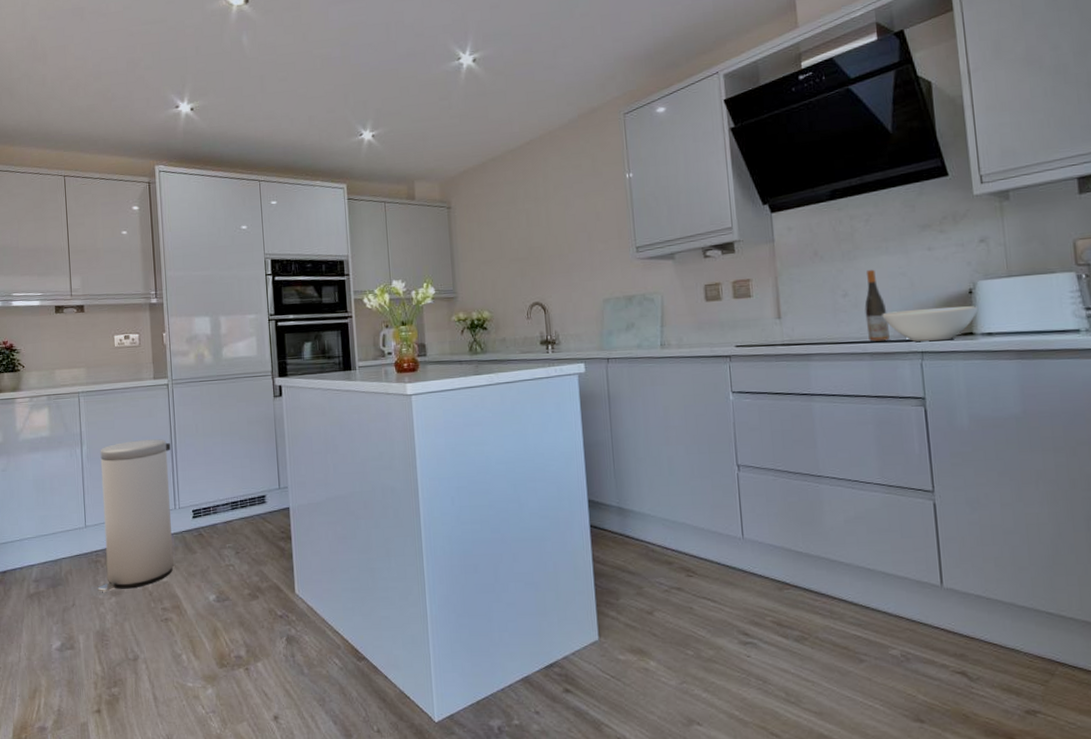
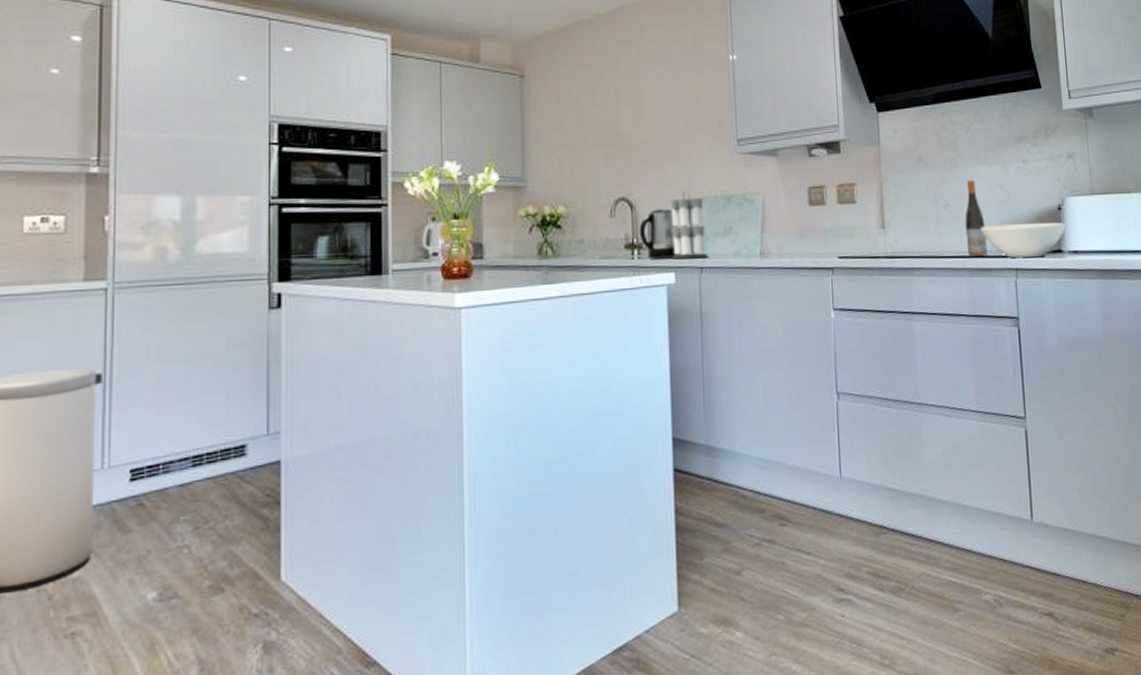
kettle: none [552,309,590,353] -> present [639,208,682,259]
spice rack: none [577,292,613,353] -> present [670,189,708,261]

